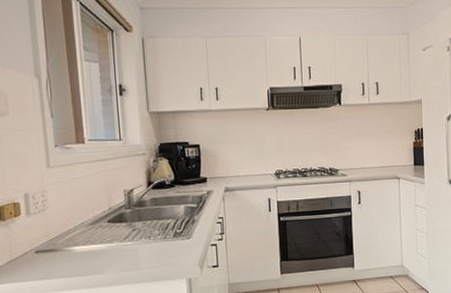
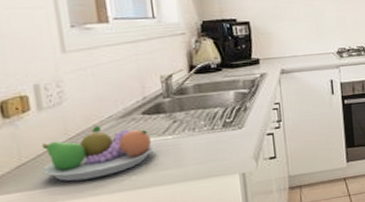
fruit bowl: none [28,230,116,277] -> present [42,126,154,182]

